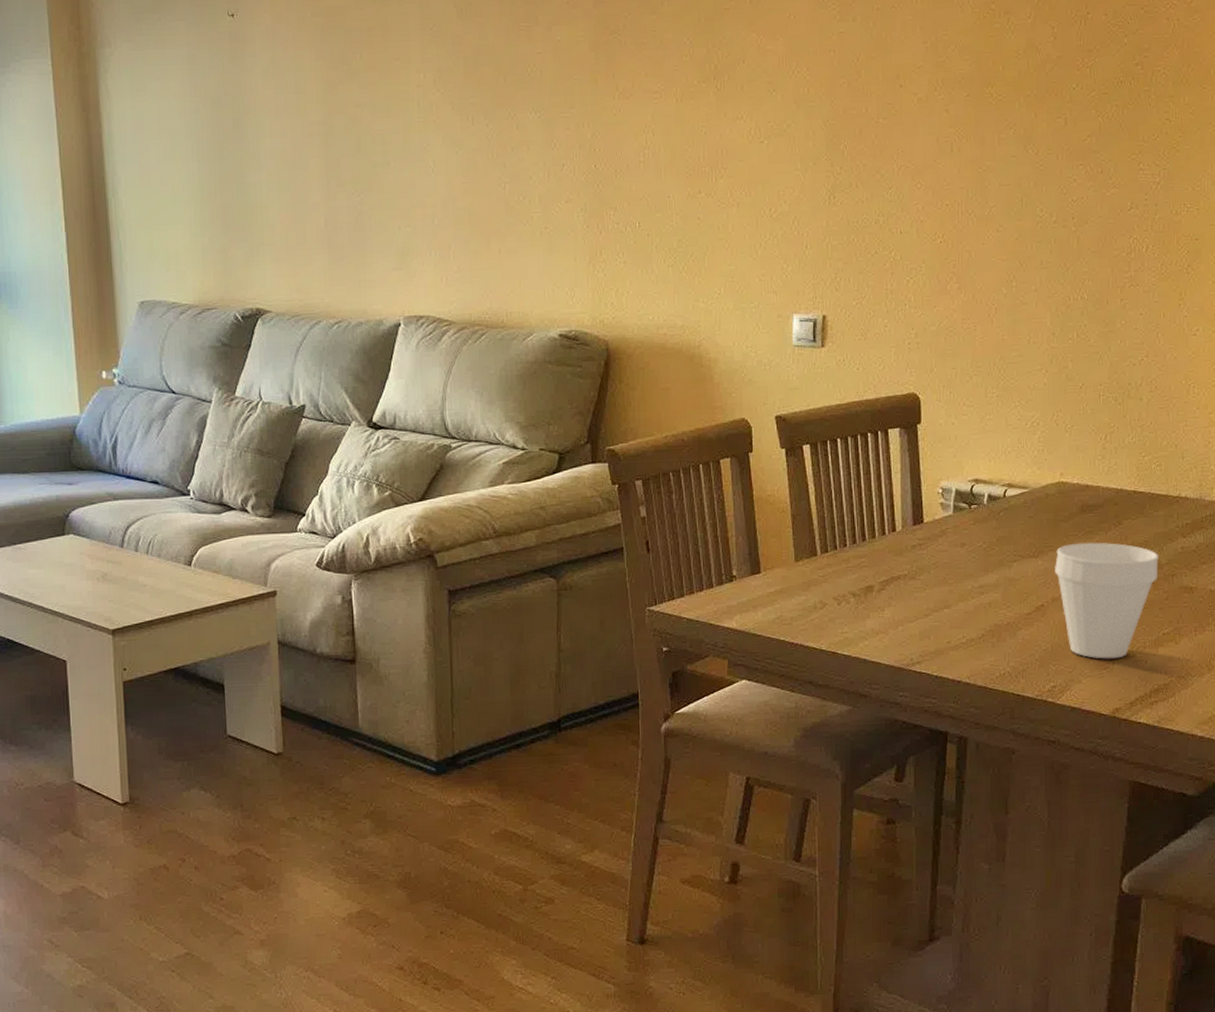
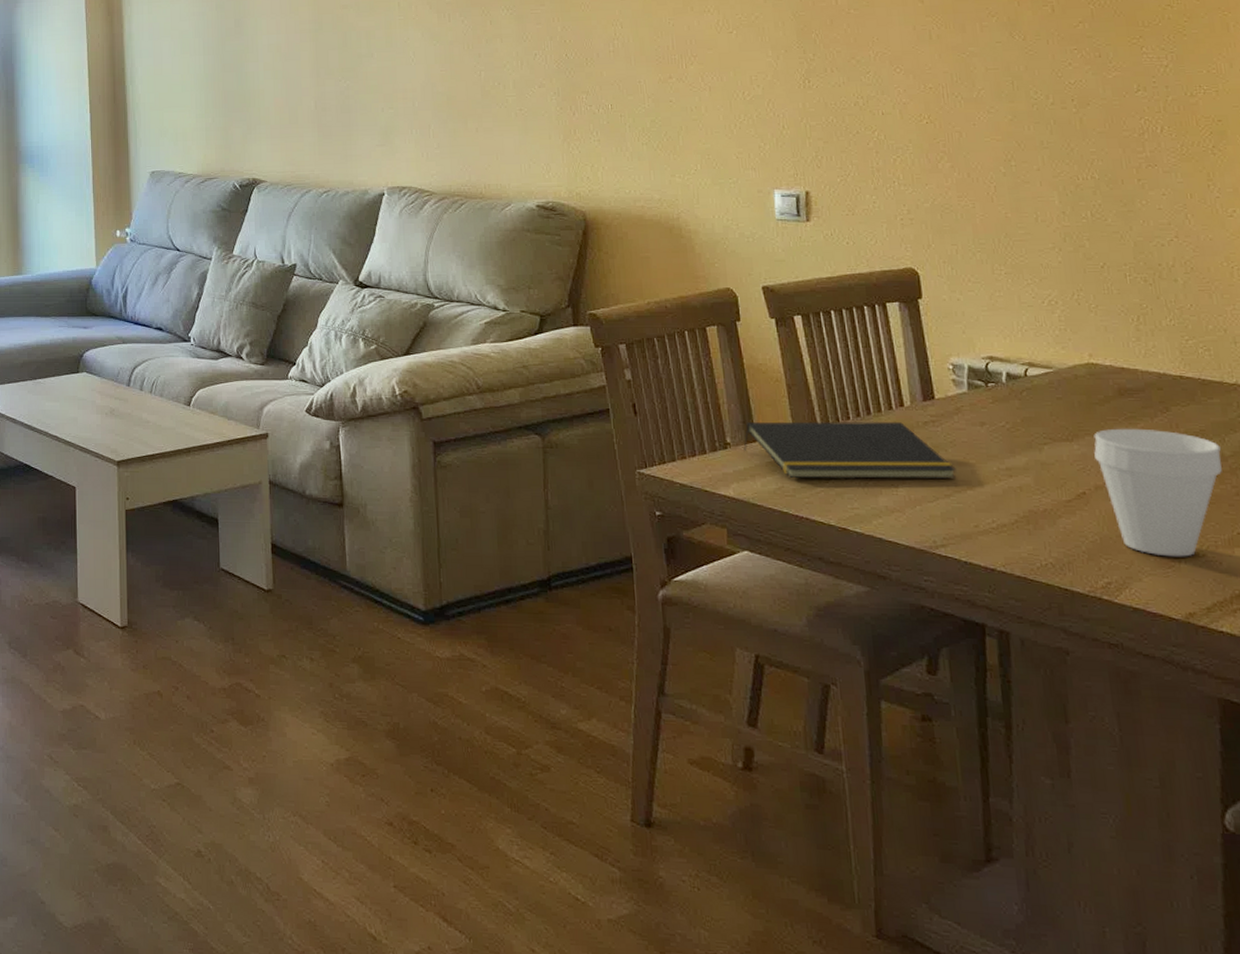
notepad: none [748,547,936,608] -> present [743,421,956,480]

